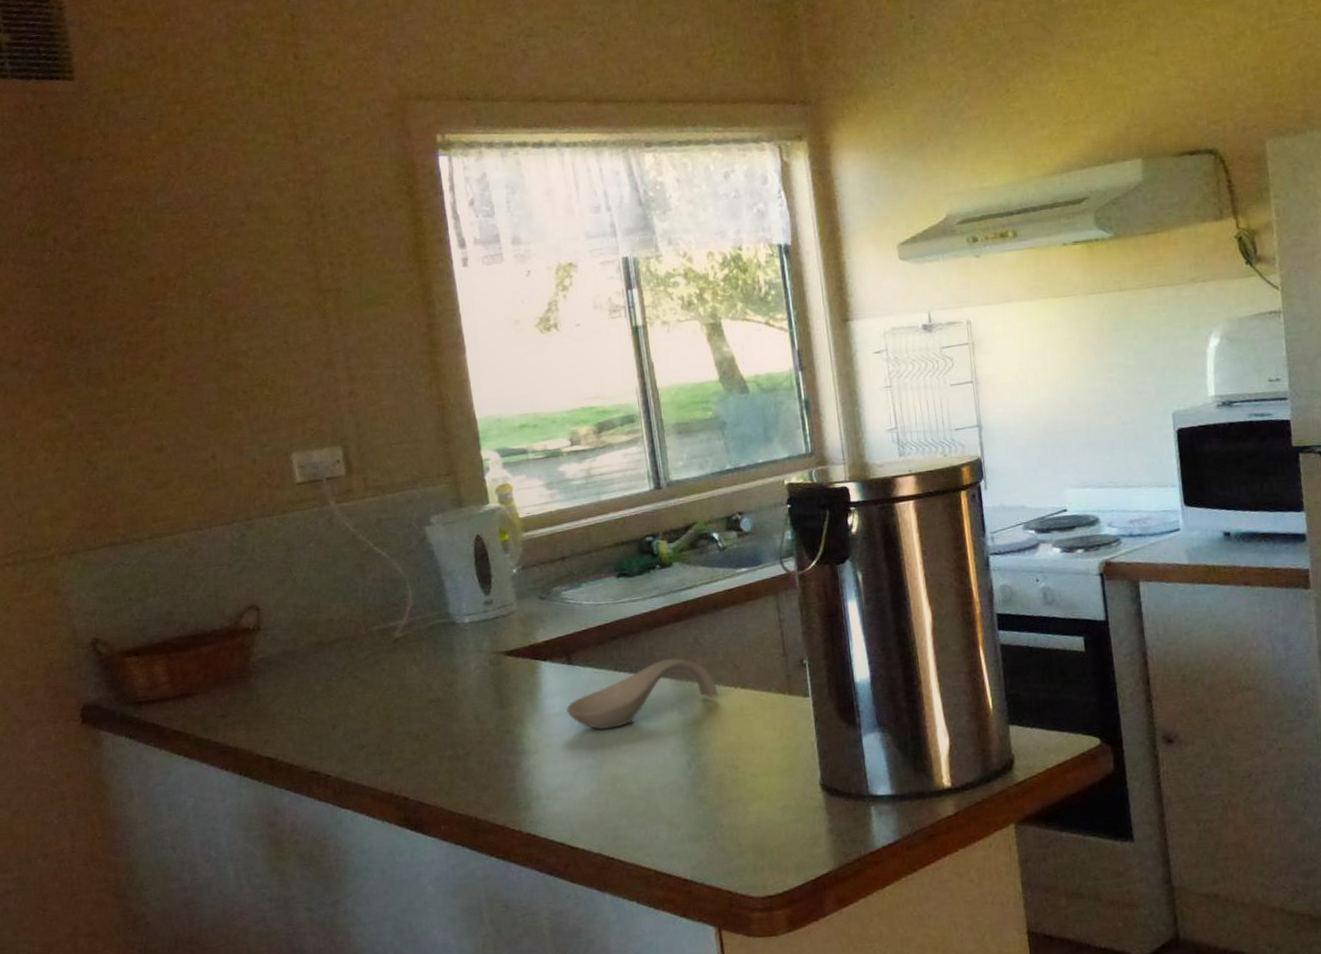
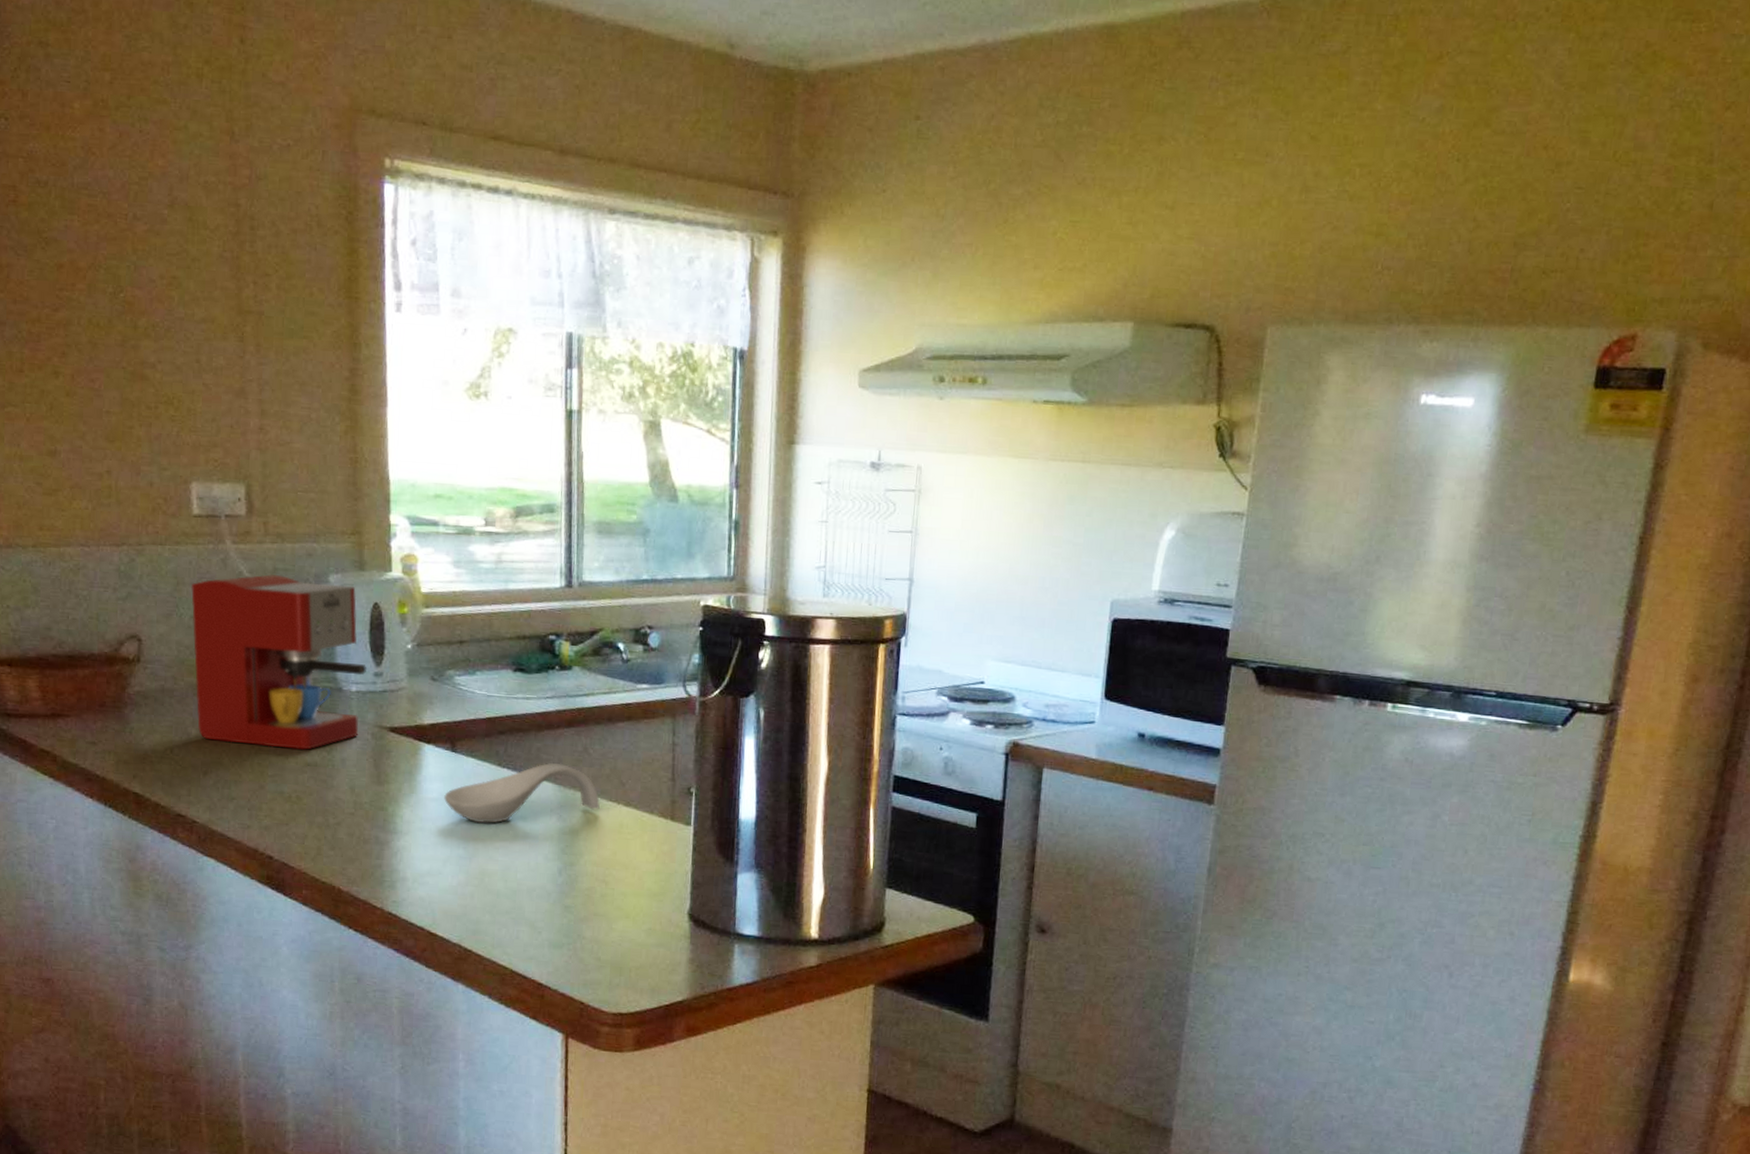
coffee maker: none [302,523,478,694] -> present [191,574,368,750]

